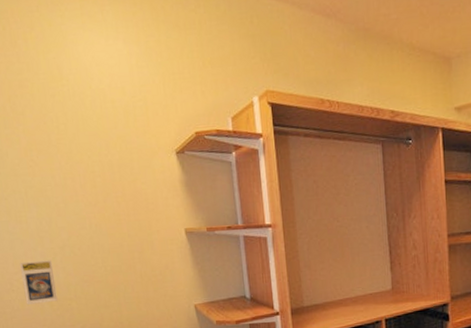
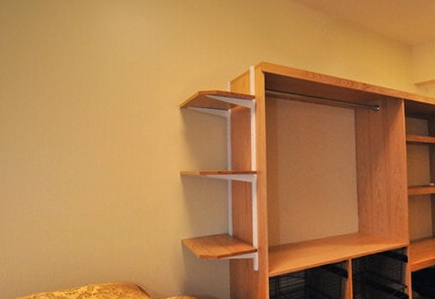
trading card display case: present [20,260,58,305] -> none [25,194,57,234]

